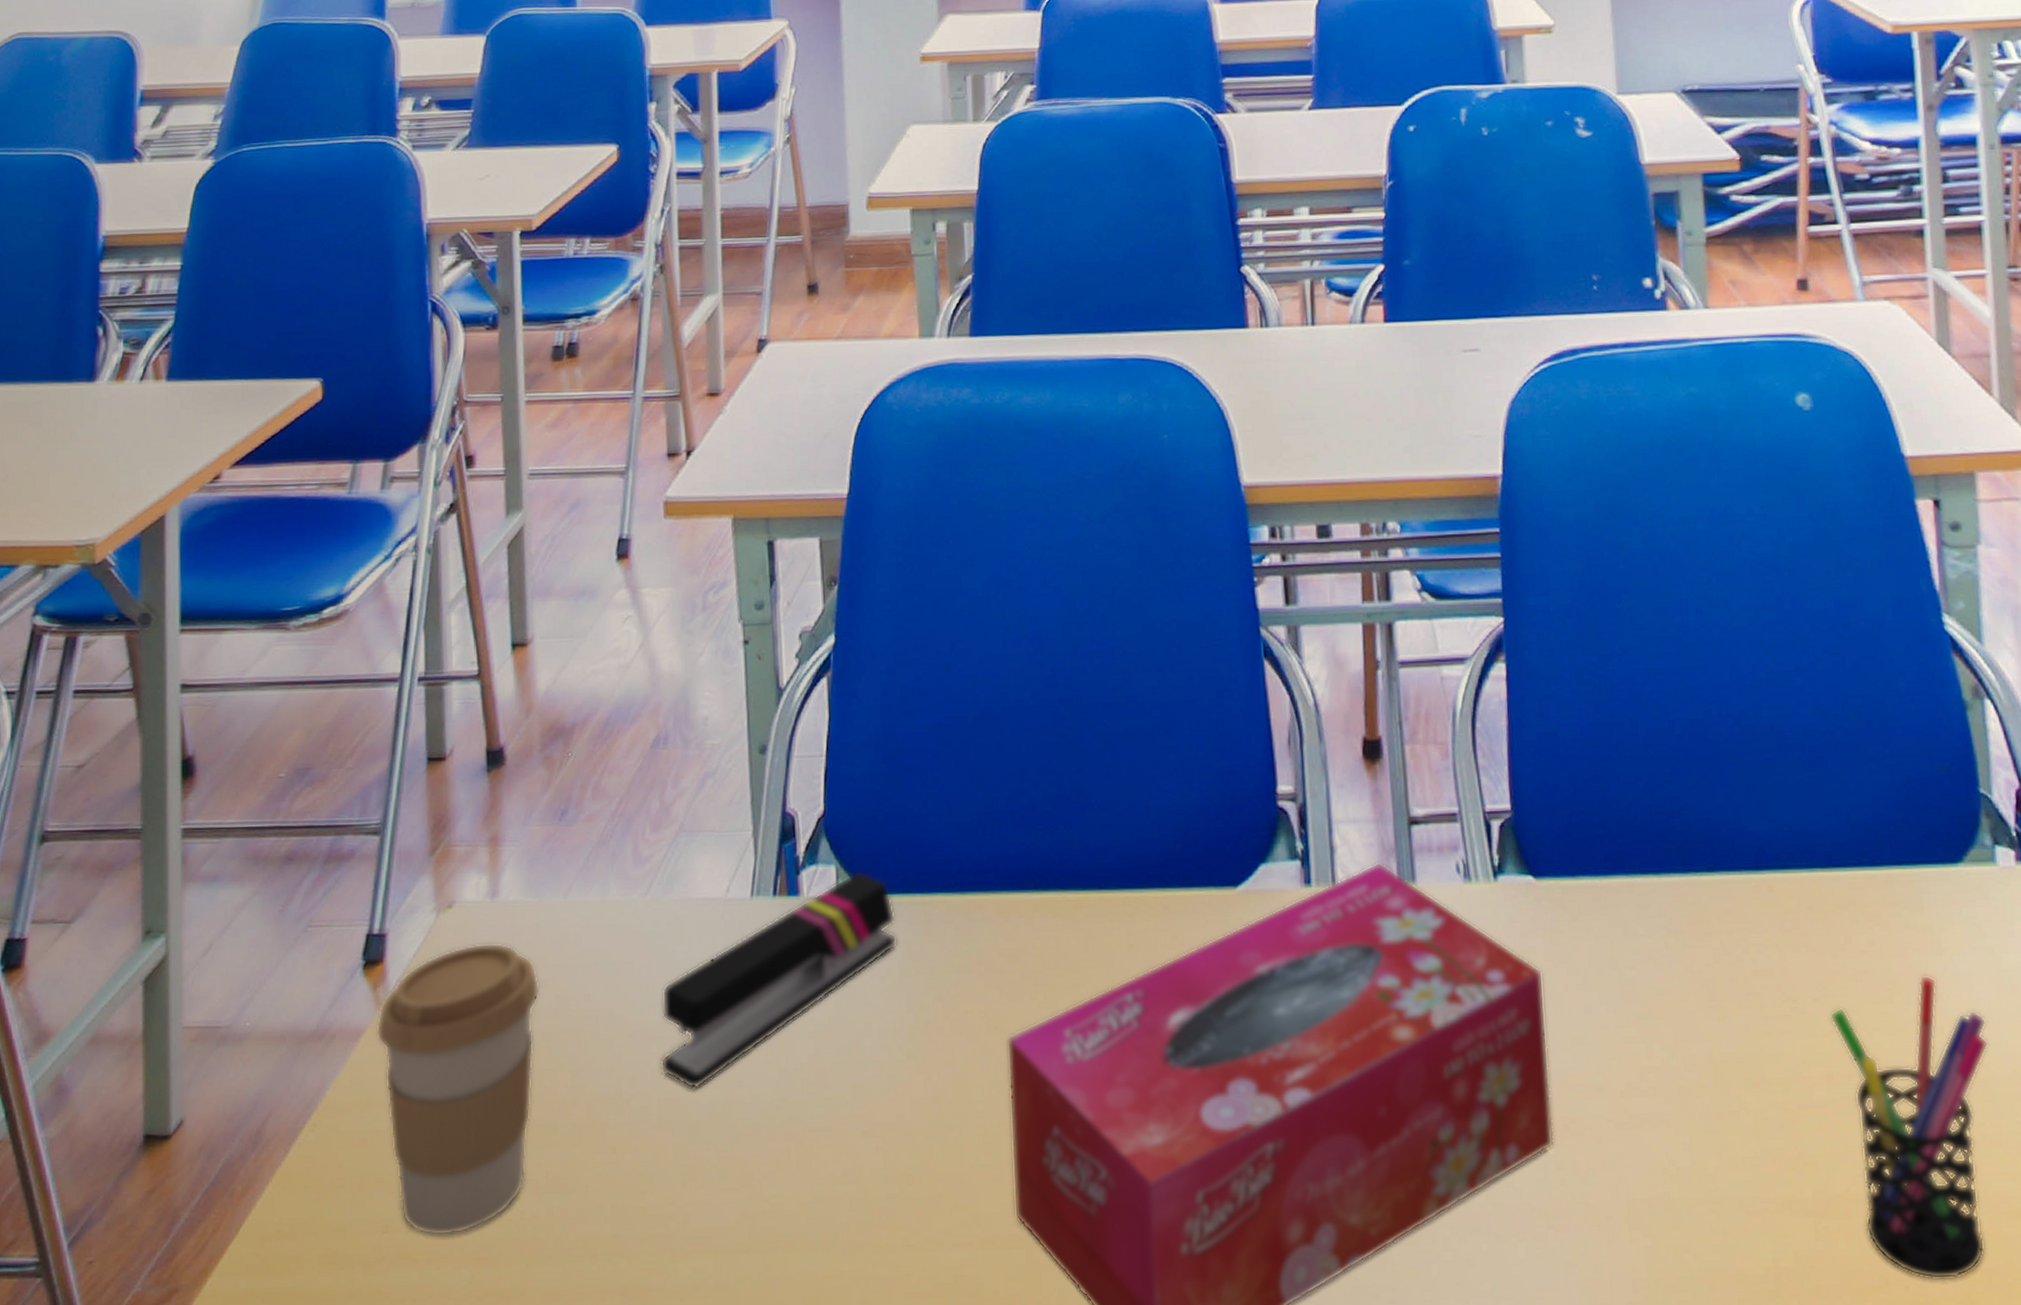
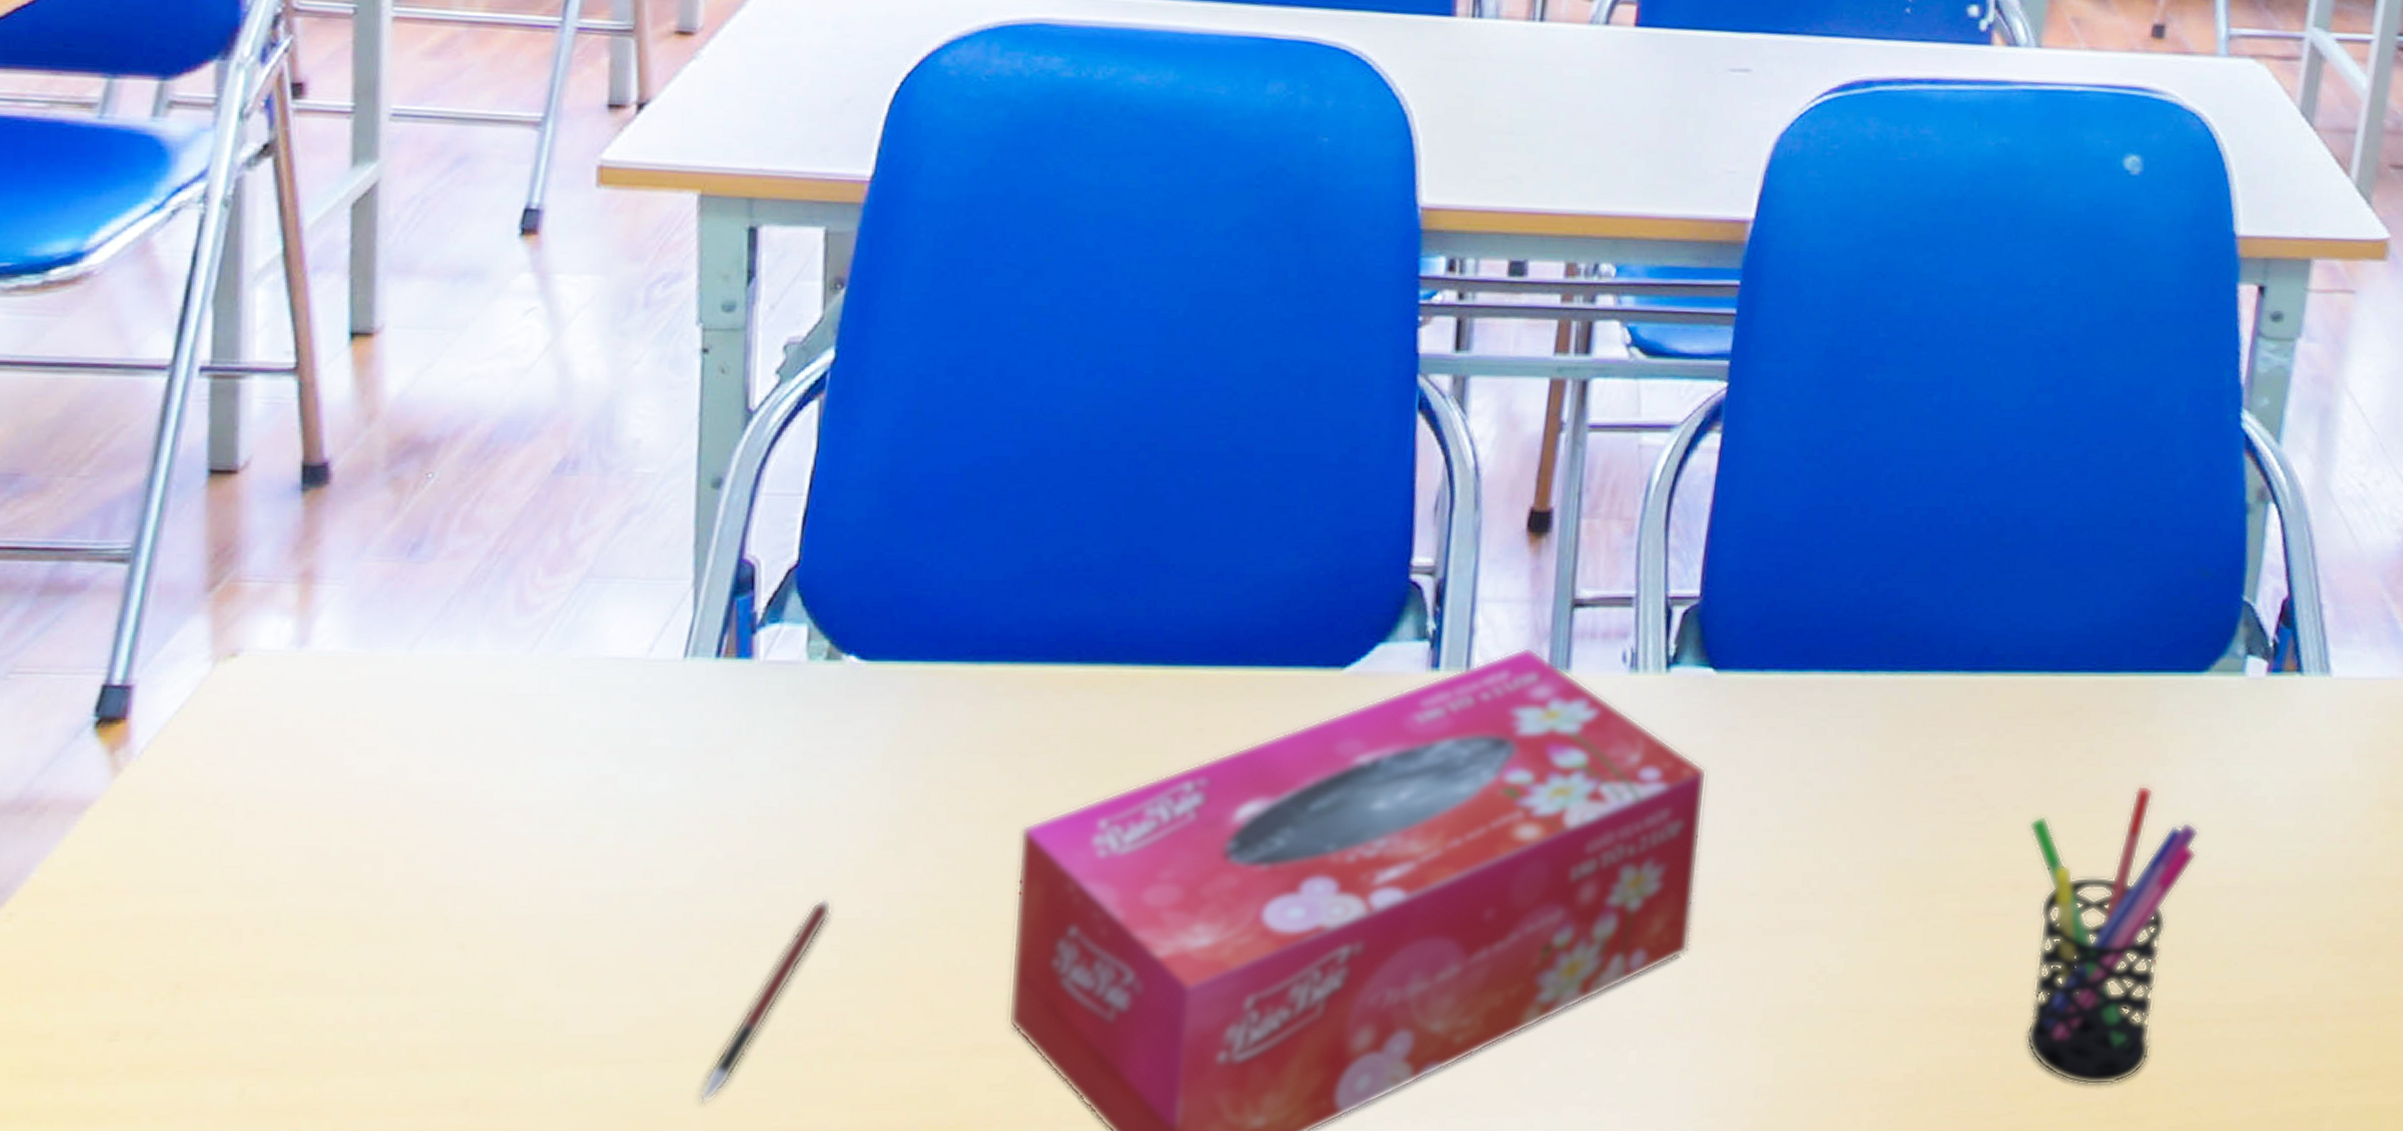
coffee cup: present [376,943,540,1237] -> none [112,701,365,1045]
stapler: present [660,871,897,1089] -> none [536,633,885,878]
pen: none [791,1104,875,1292] -> present [698,898,833,1105]

